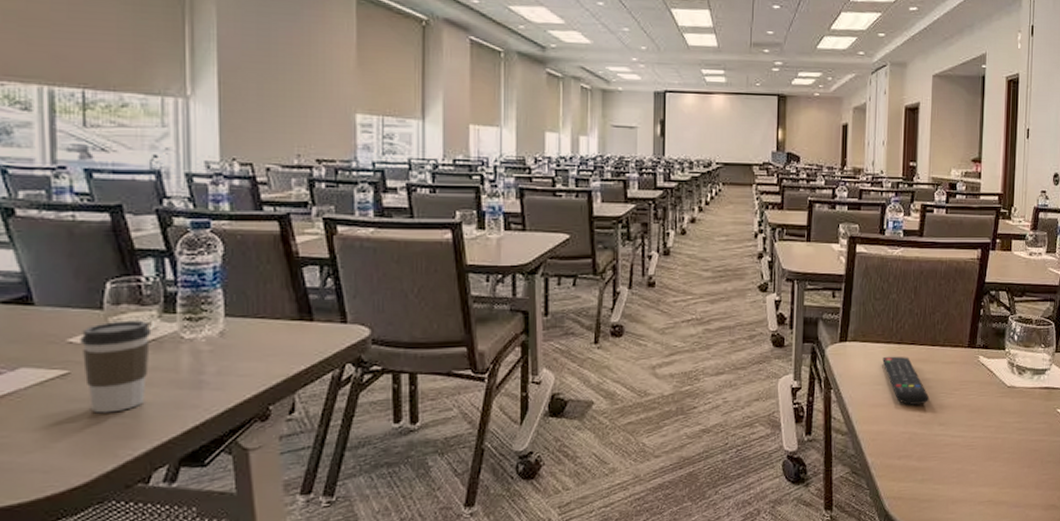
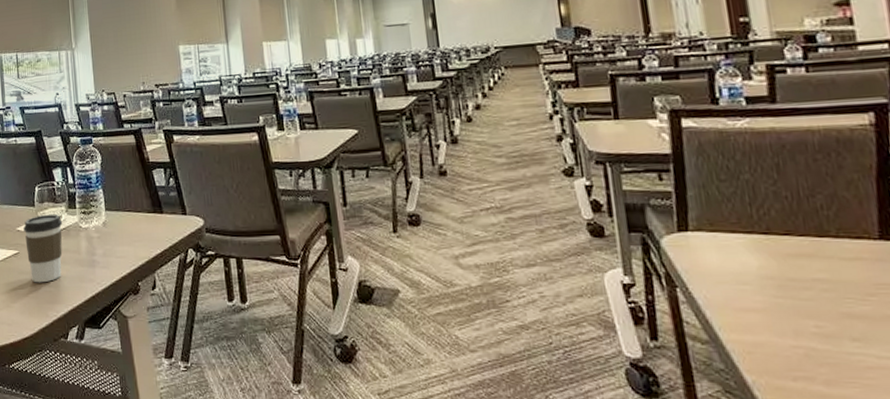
remote control: present [882,356,930,406] -> none [744,249,829,313]

